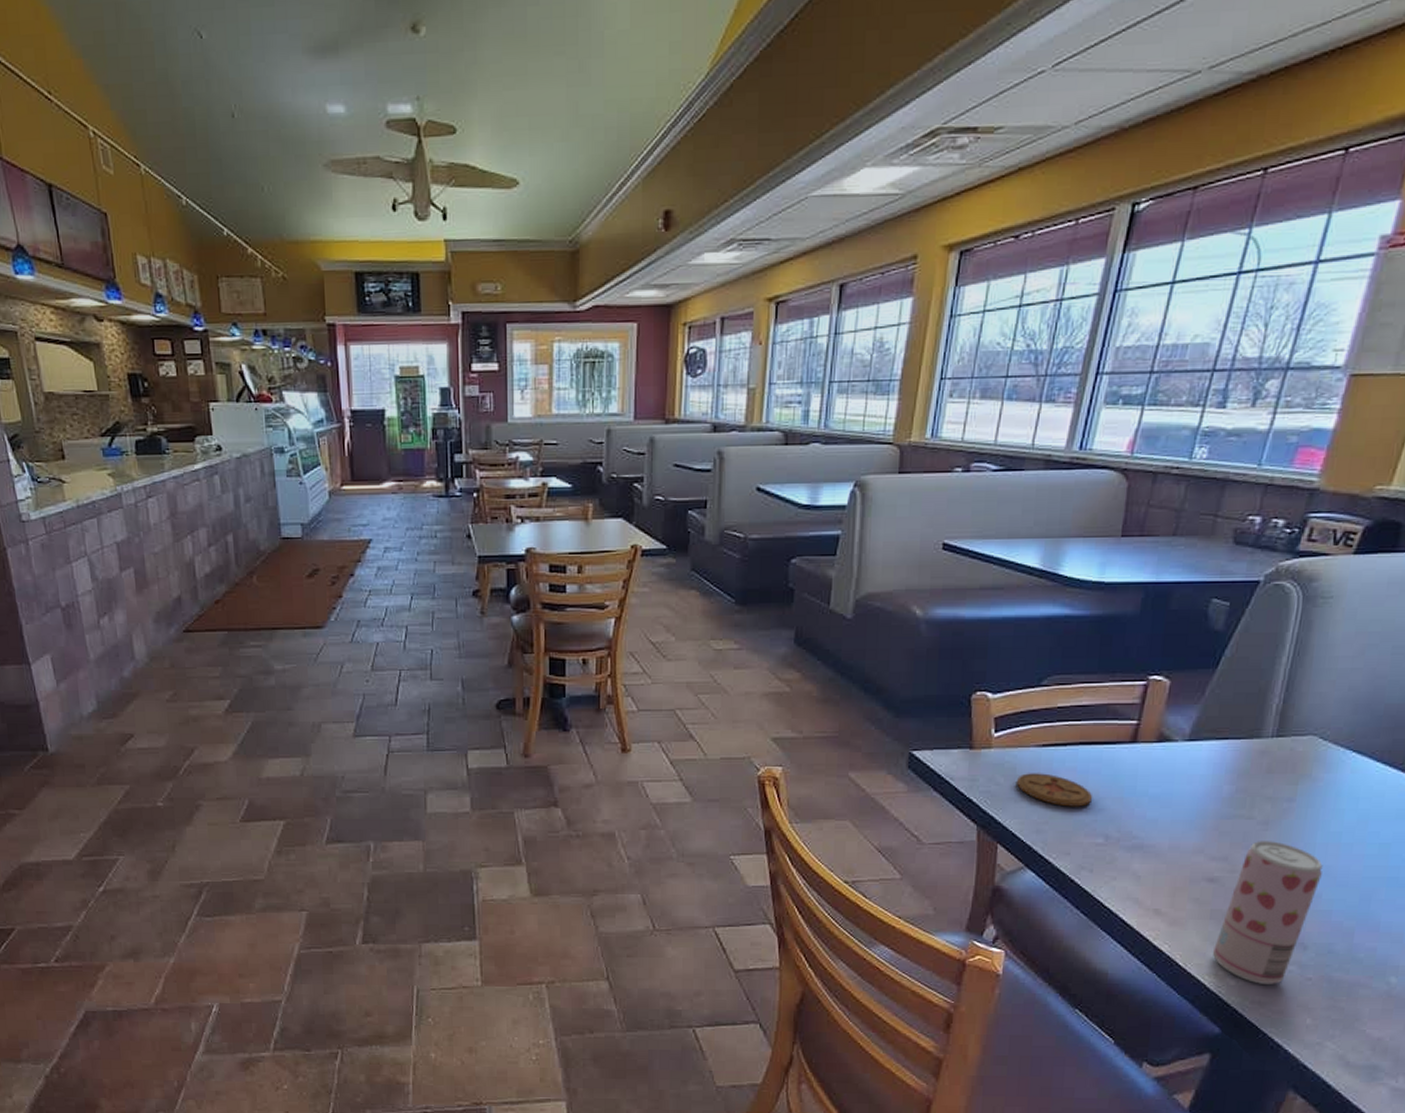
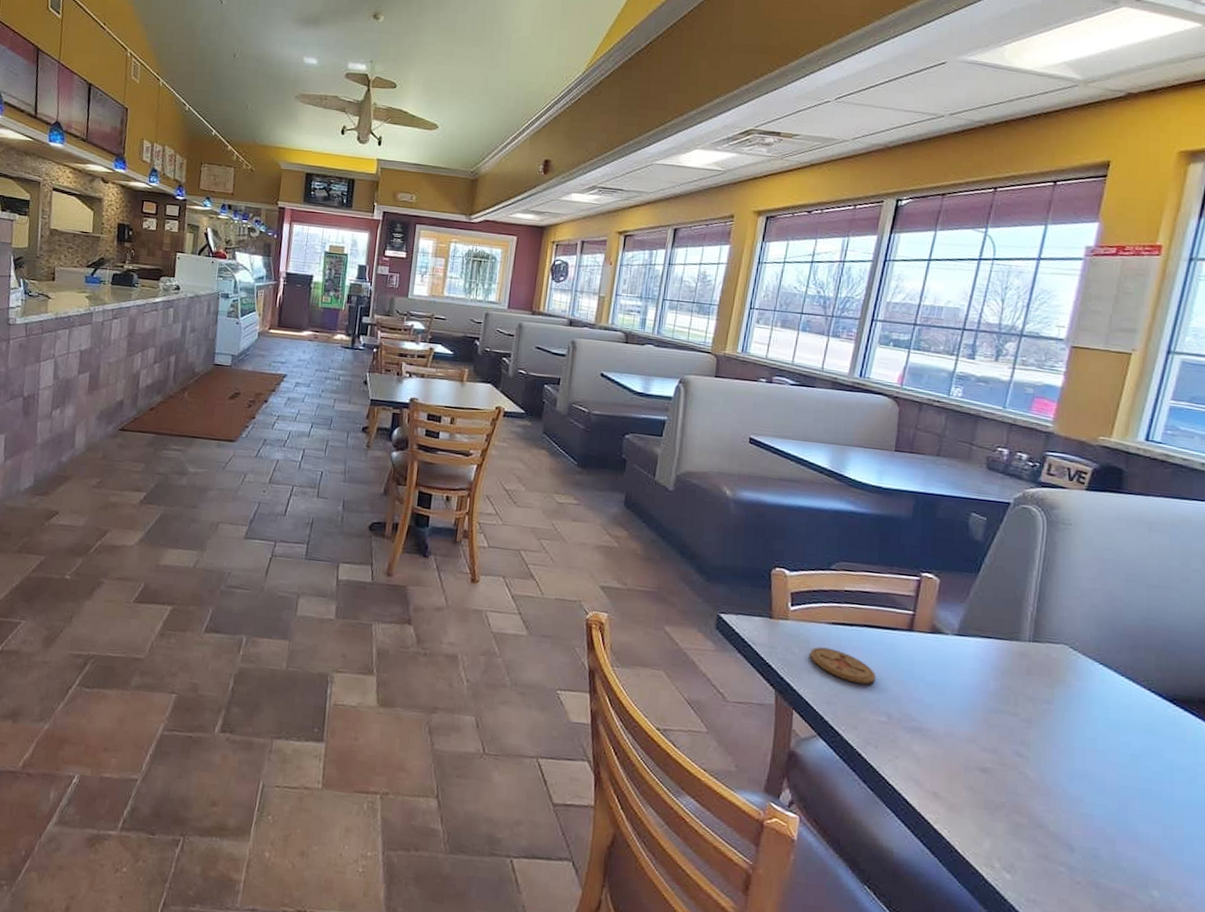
beverage can: present [1212,841,1323,984] -> none [988,737,1082,884]

